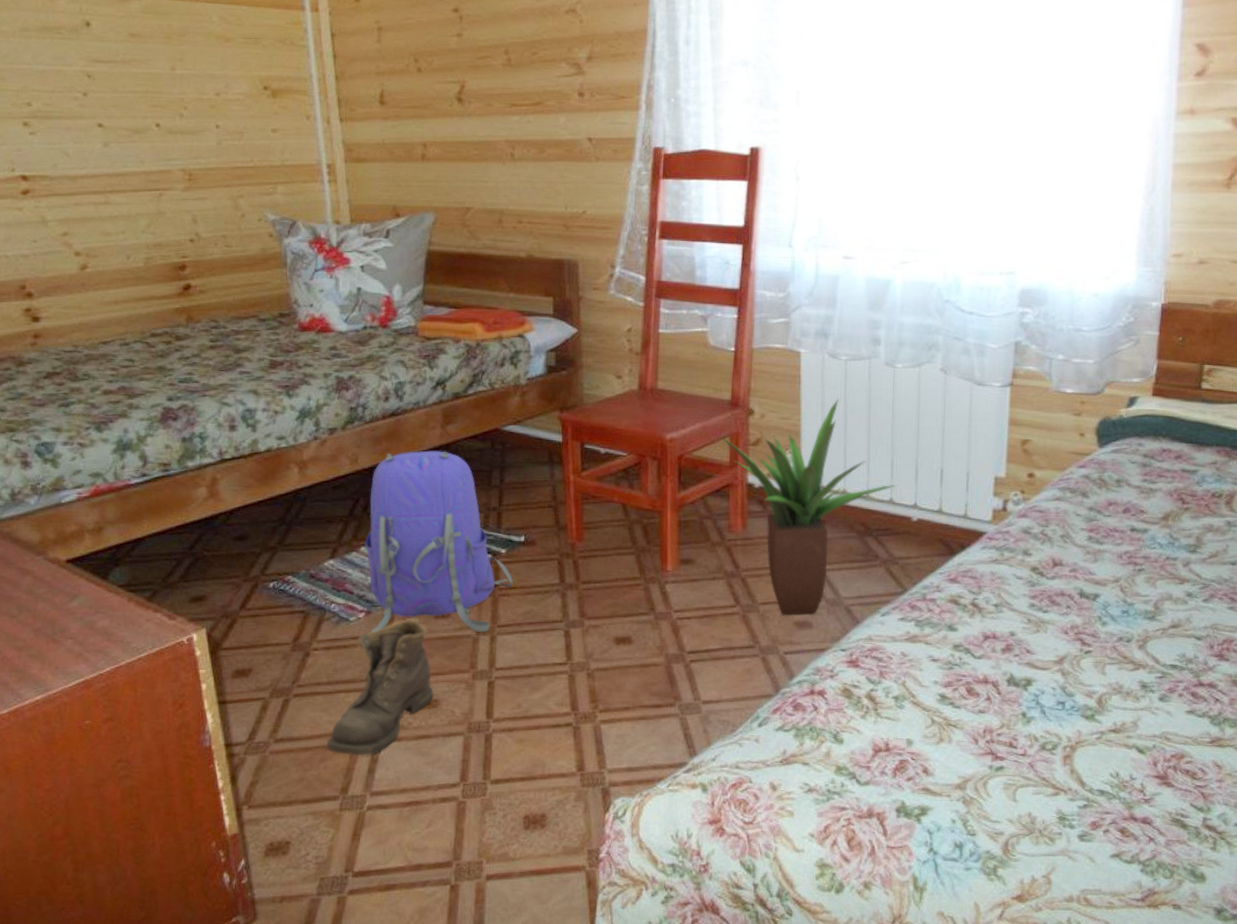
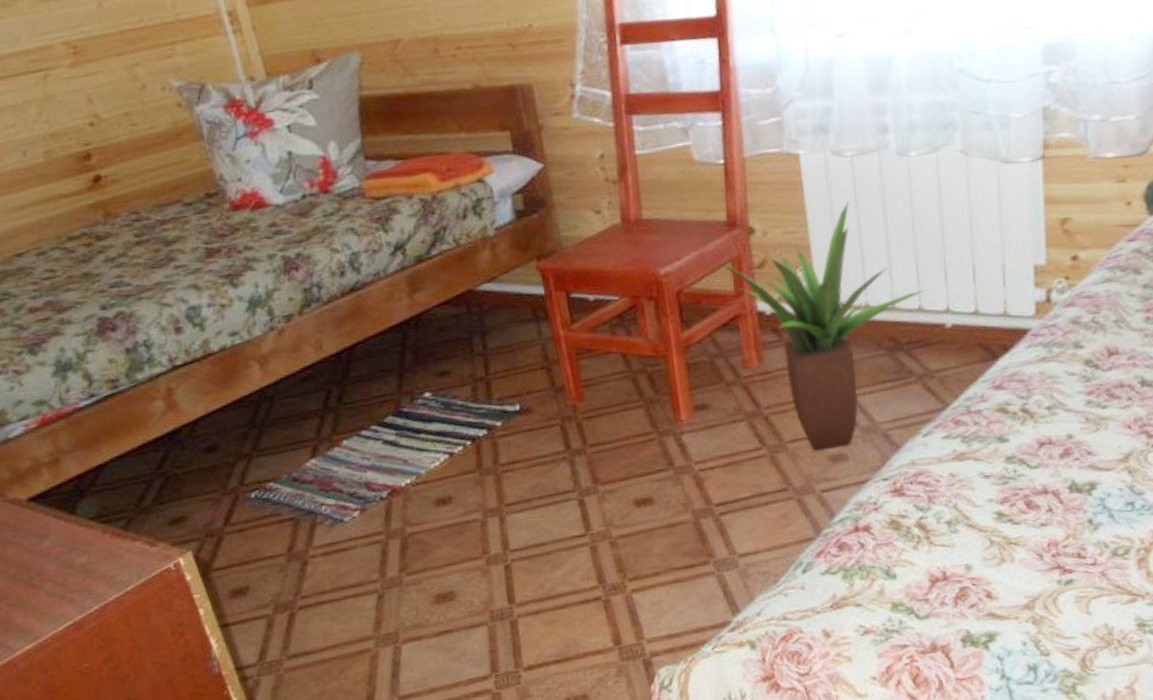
boot: present [327,619,434,756] -> none [343,510,448,662]
backpack: present [364,450,514,633] -> none [341,322,515,531]

